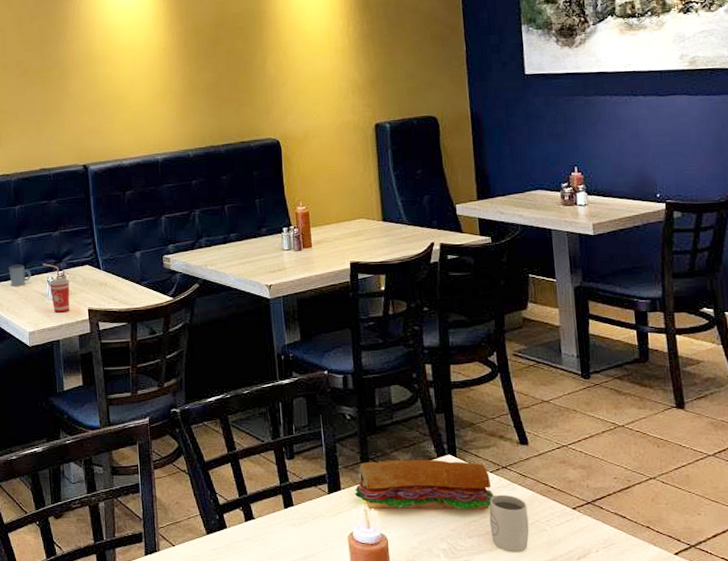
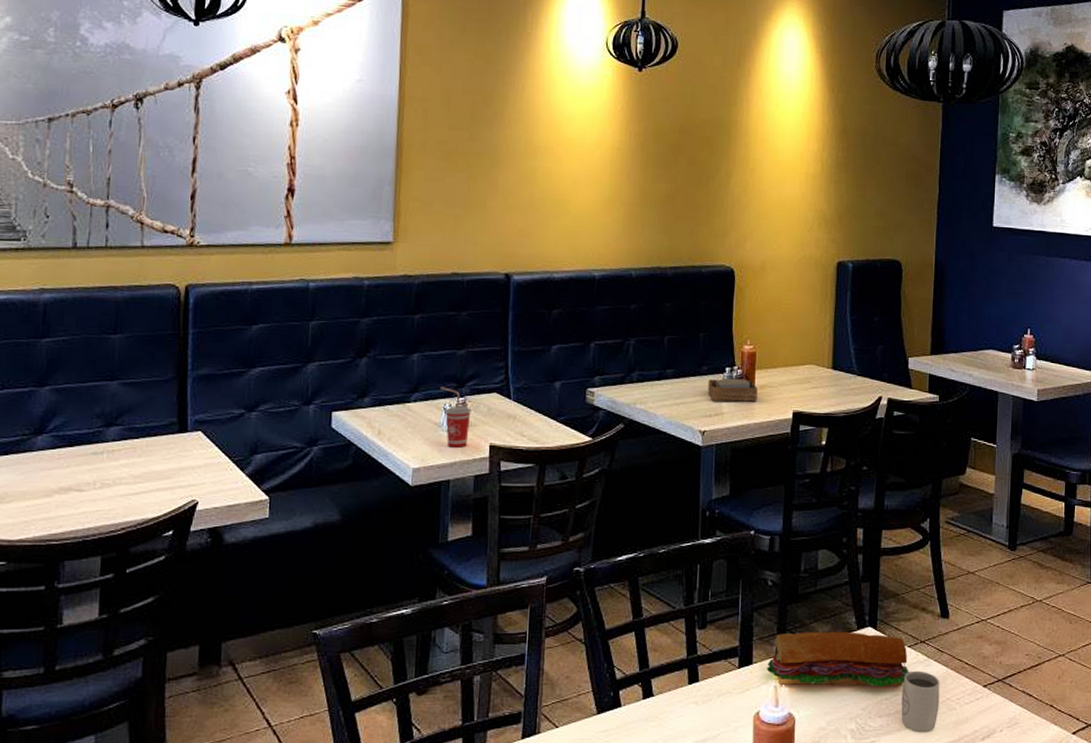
mug: present [8,264,32,288] -> none [396,386,425,414]
napkin holder: none [268,236,316,259] -> present [708,378,758,402]

